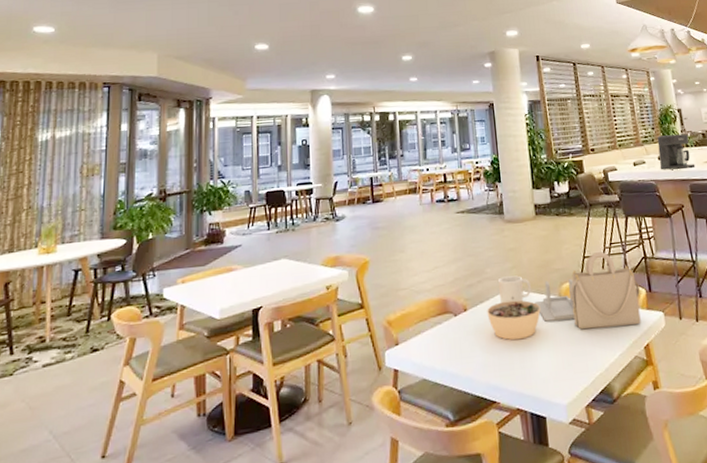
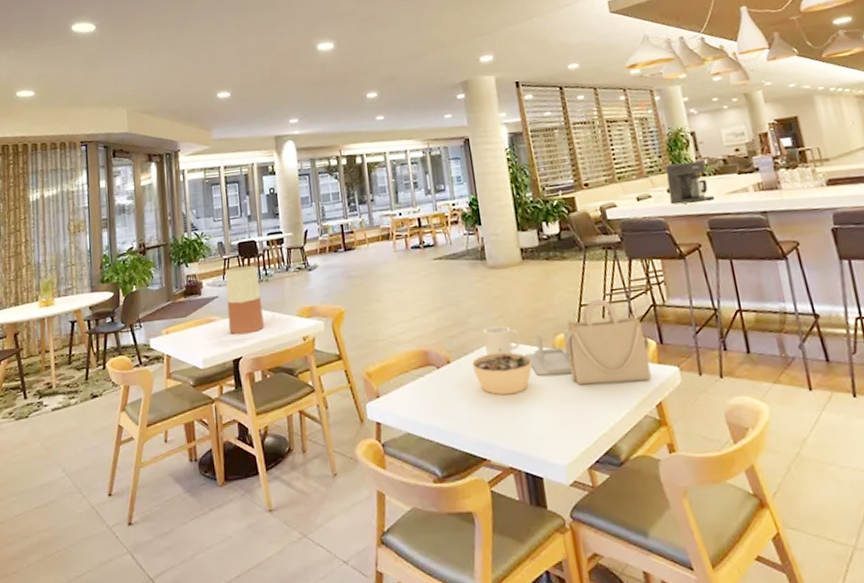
vase: none [250,214,287,284] -> present [225,265,264,335]

